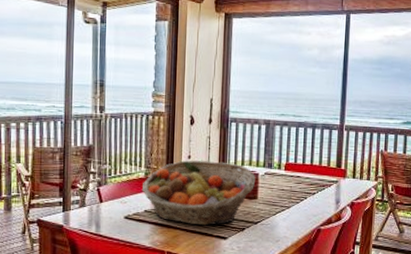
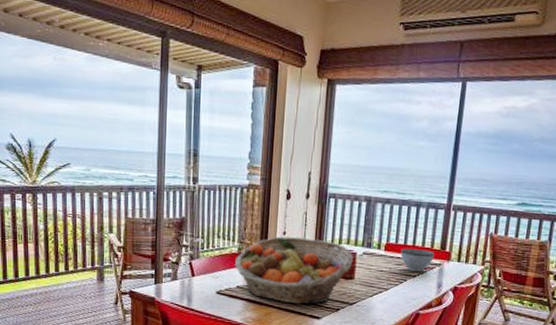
bowl: none [299,167,331,189] -> present [400,248,435,272]

